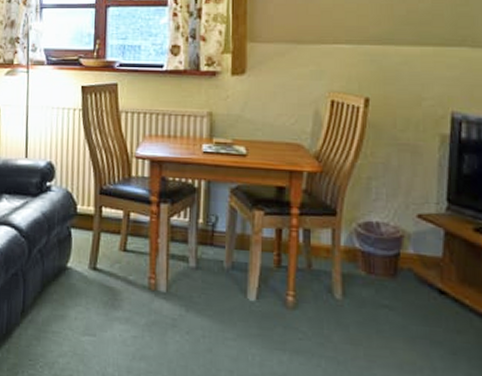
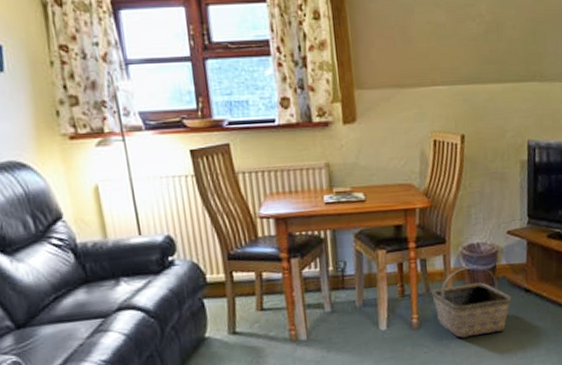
basket: none [314,247,420,336] -> present [431,265,512,338]

